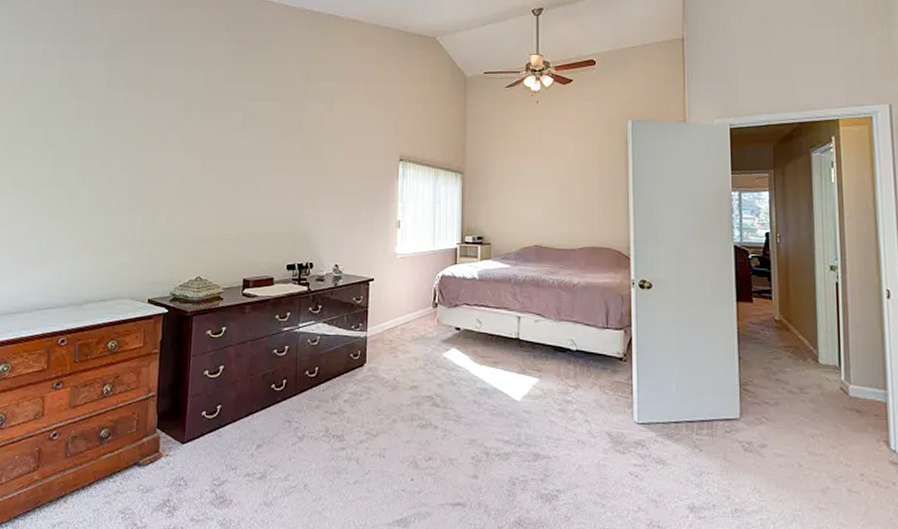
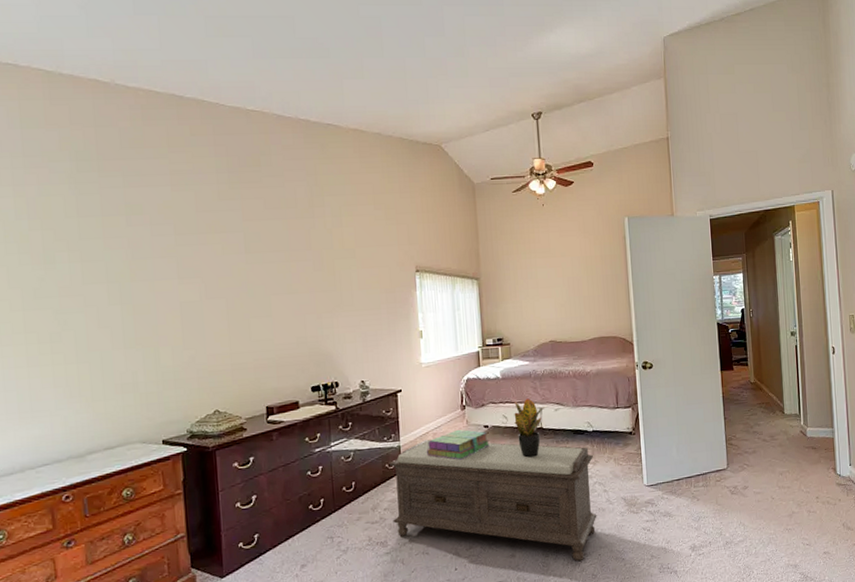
bench: none [351,334,575,498] -> present [390,440,597,562]
stack of books: none [392,327,460,361] -> present [426,429,490,460]
potted plant: none [489,304,527,370] -> present [514,398,548,458]

